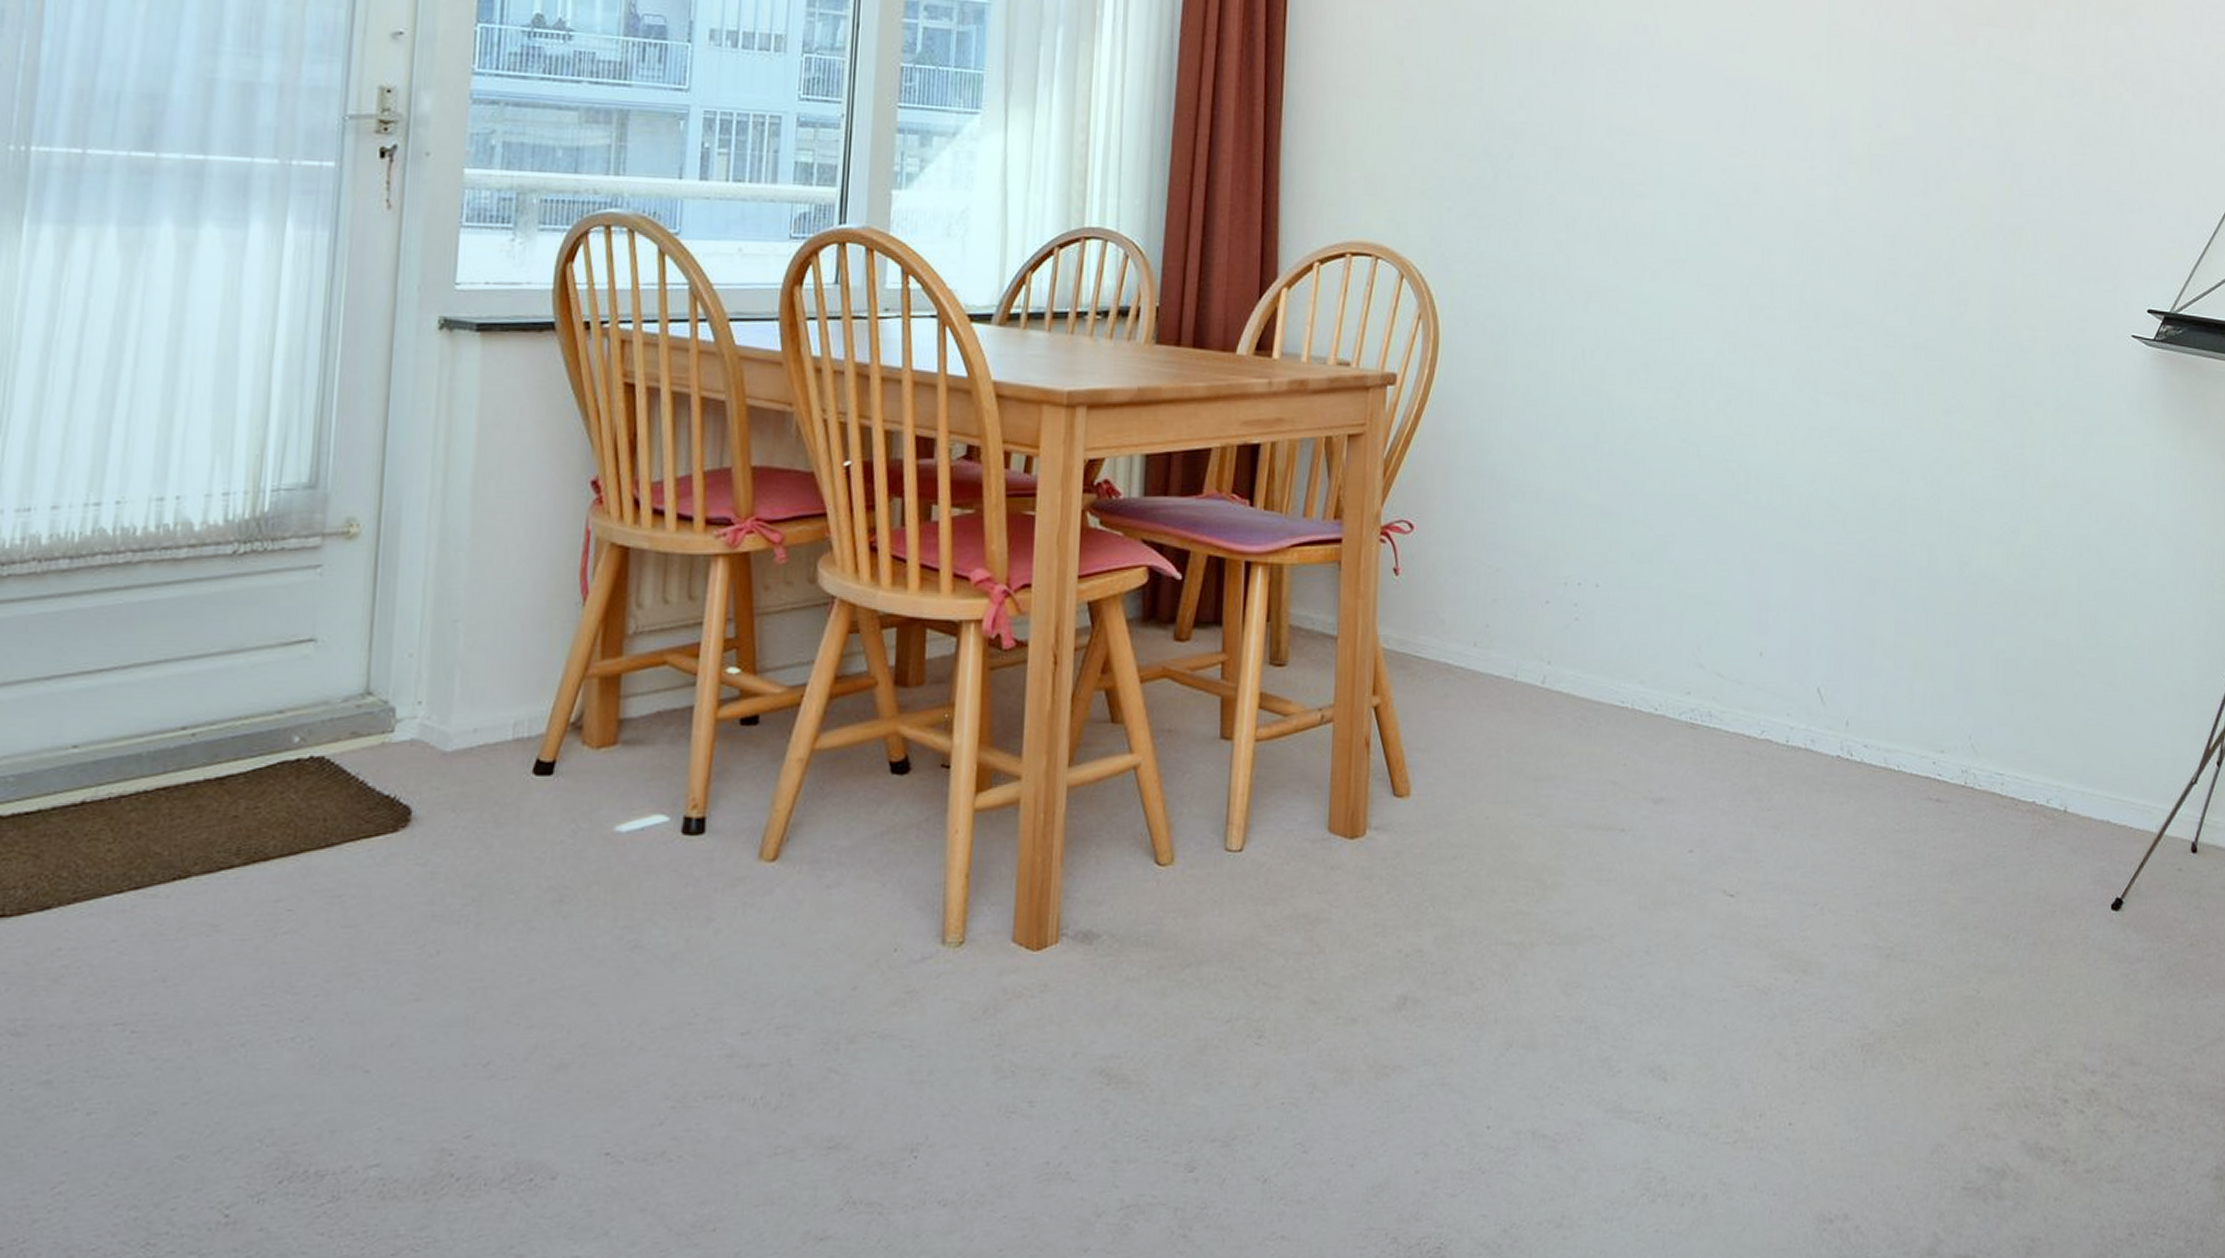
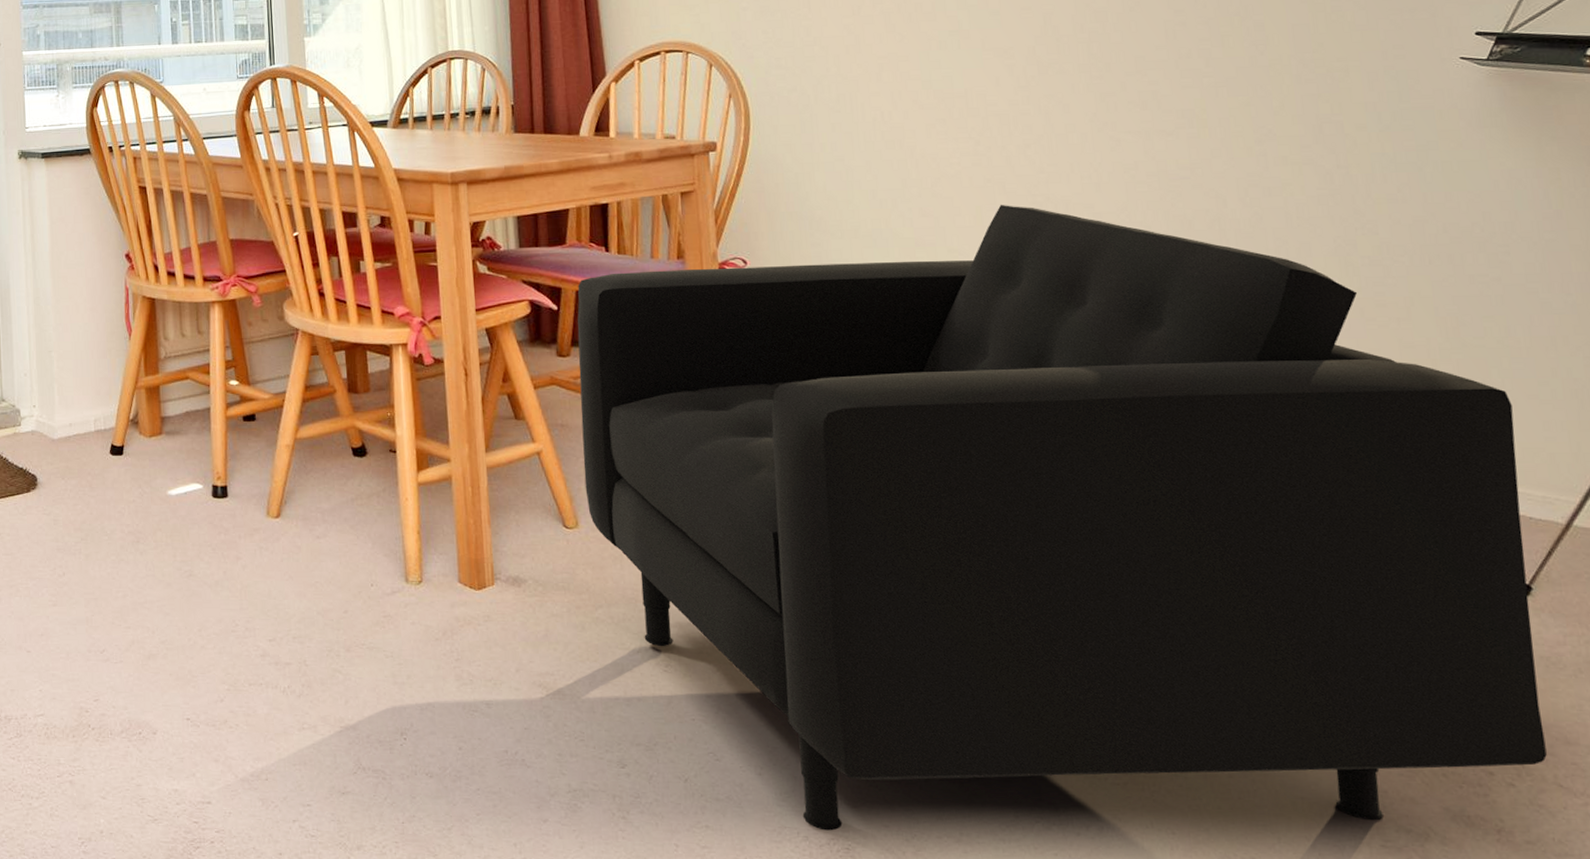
armchair: none [1188,469,2130,1229] -> present [577,204,1547,831]

